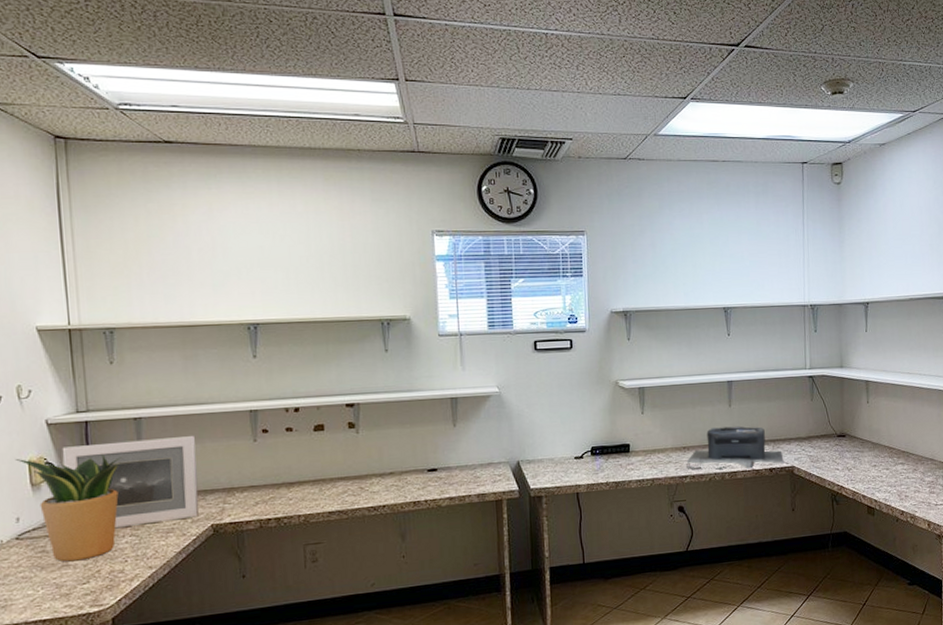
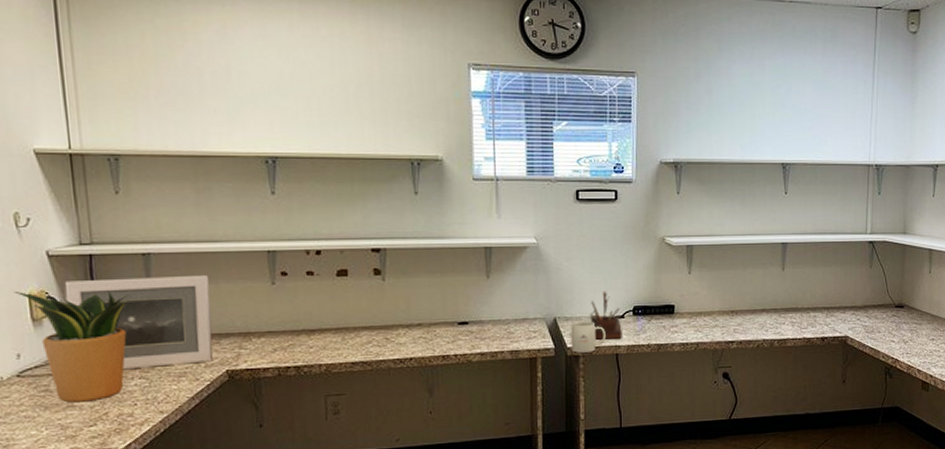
mug: none [533,463,567,494] -> present [571,321,606,353]
desk organizer: none [551,433,582,480] -> present [590,291,622,340]
printer: present [687,426,784,470] -> none [734,291,837,336]

